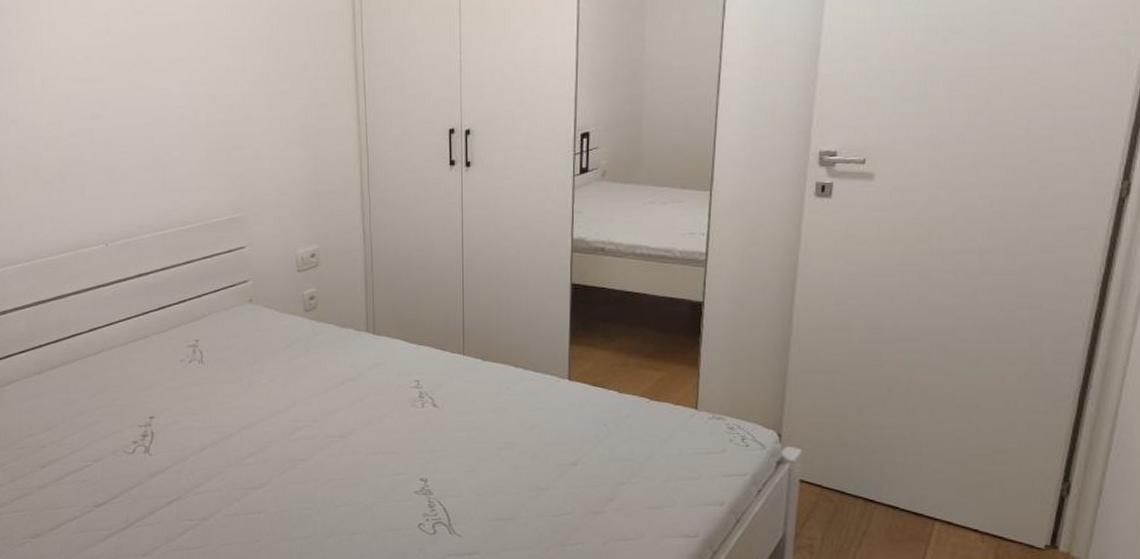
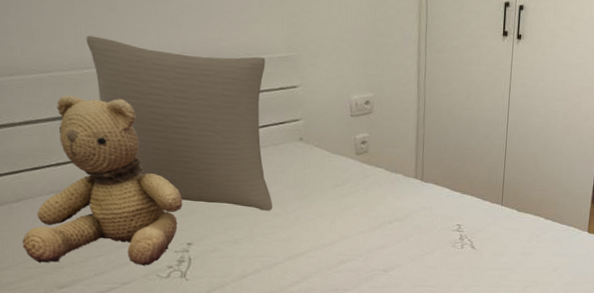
teddy bear: none [12,278,145,443] -> present [22,94,183,266]
pillow: none [61,222,227,378] -> present [86,35,273,210]

